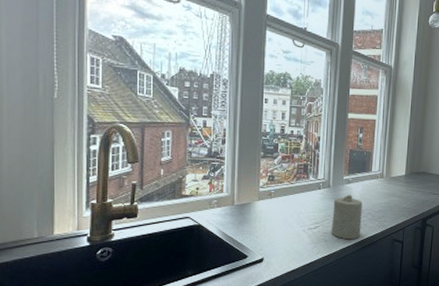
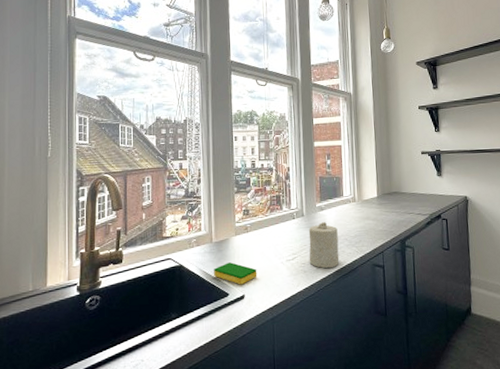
dish sponge: none [234,226,278,248] -> present [214,262,257,285]

